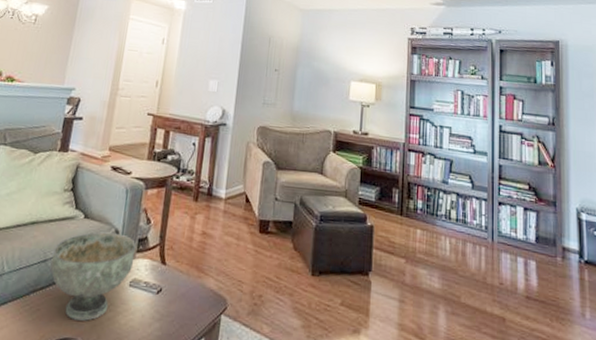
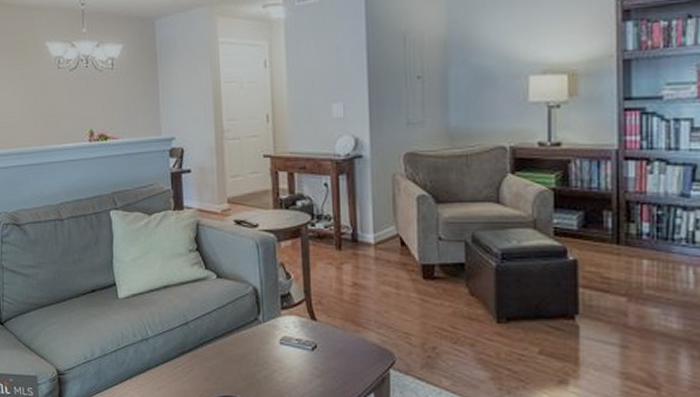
decorative bowl: present [50,231,136,321] -> none [192,291,280,379]

